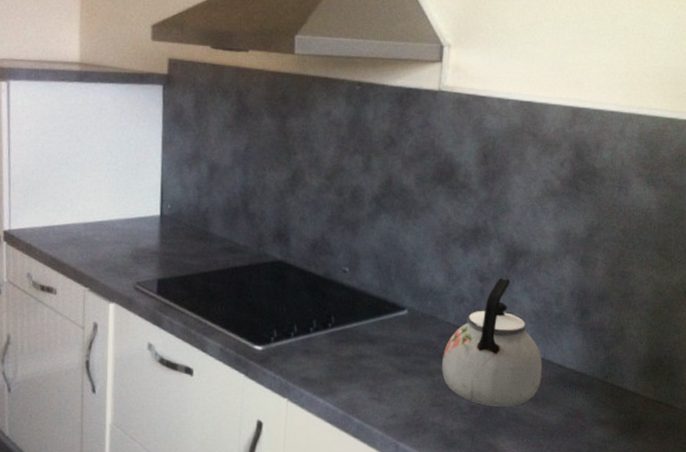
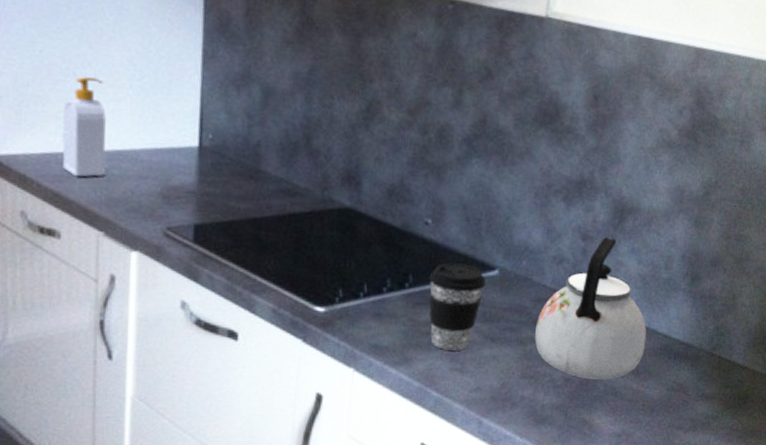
soap bottle: none [57,164,90,245] -> present [62,77,106,178]
coffee cup: none [348,305,397,382] -> present [428,262,486,351]

